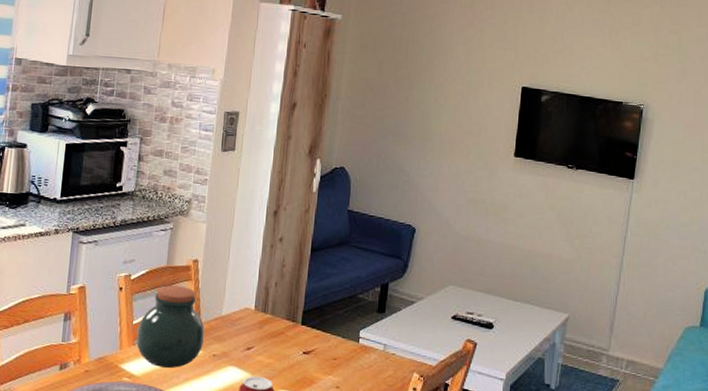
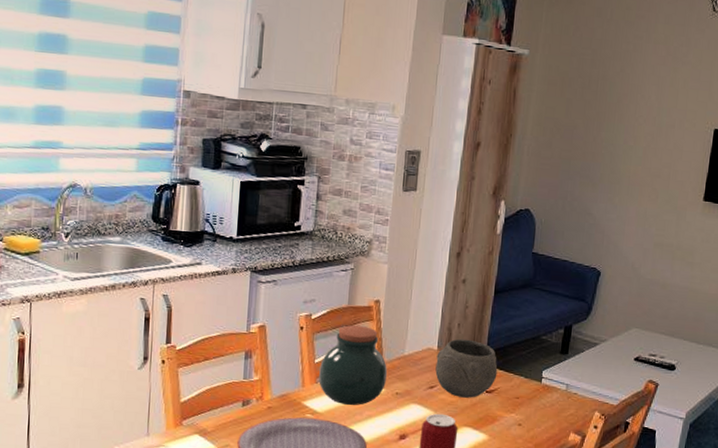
bowl: none [252,298,315,360] -> present [435,338,498,398]

